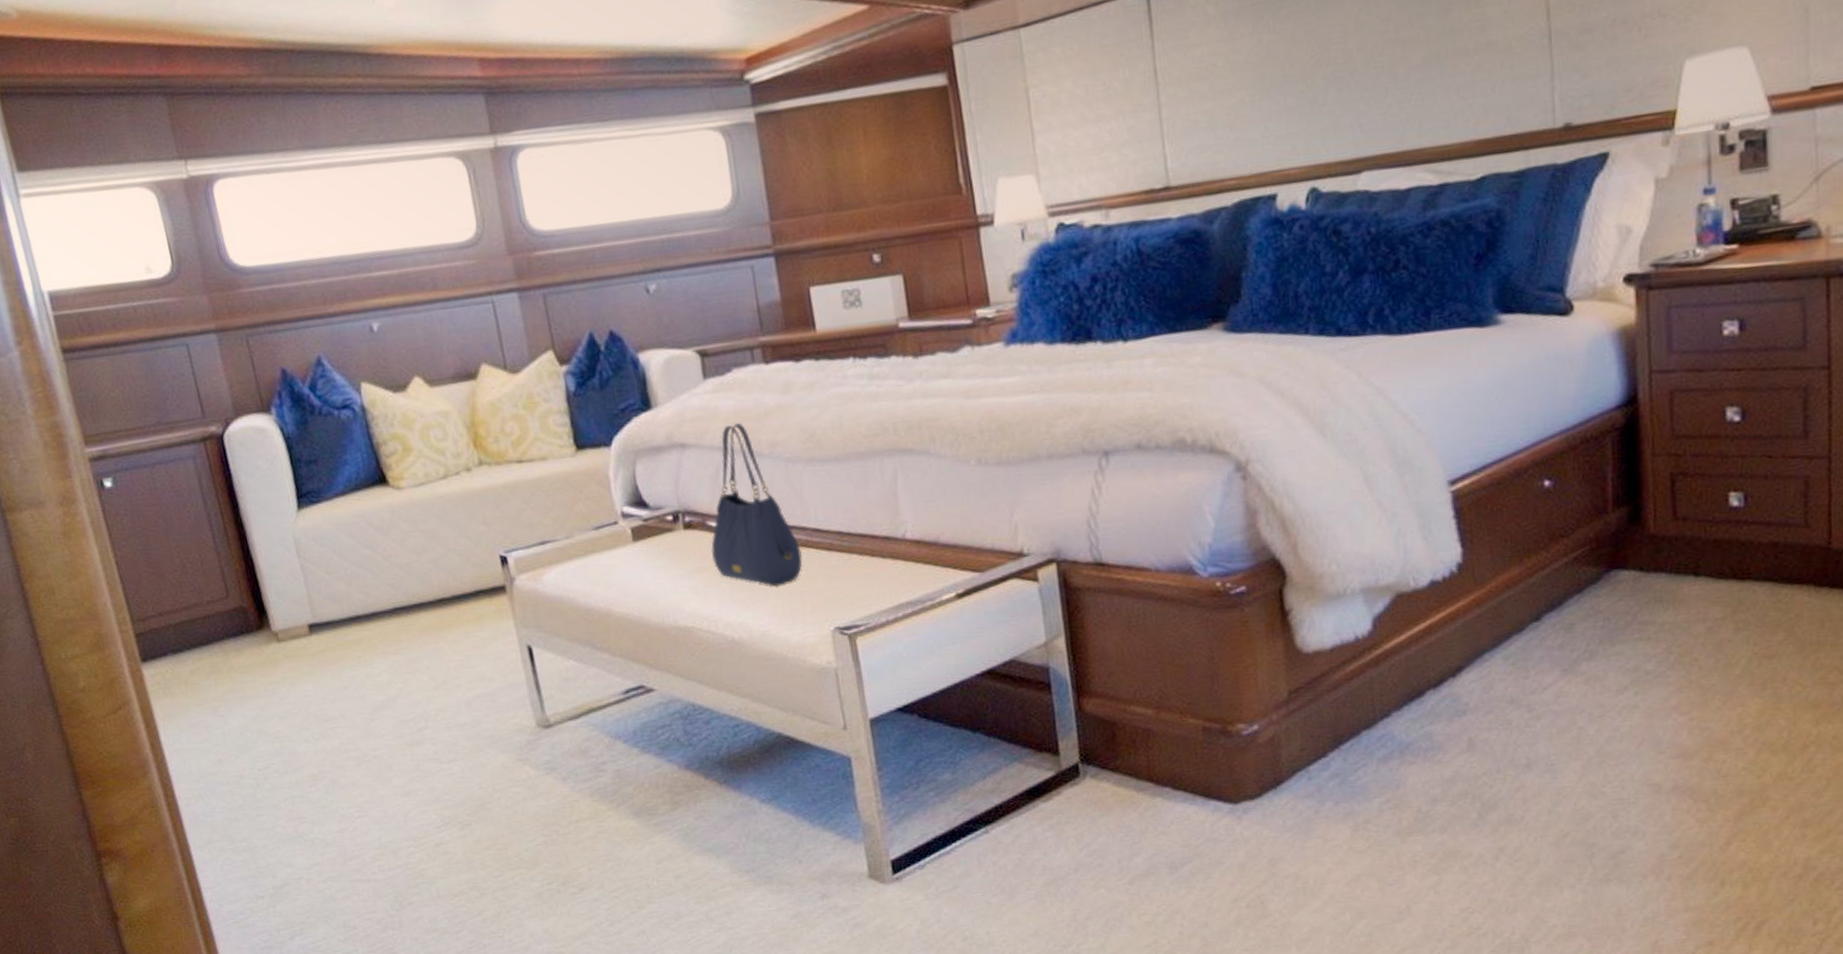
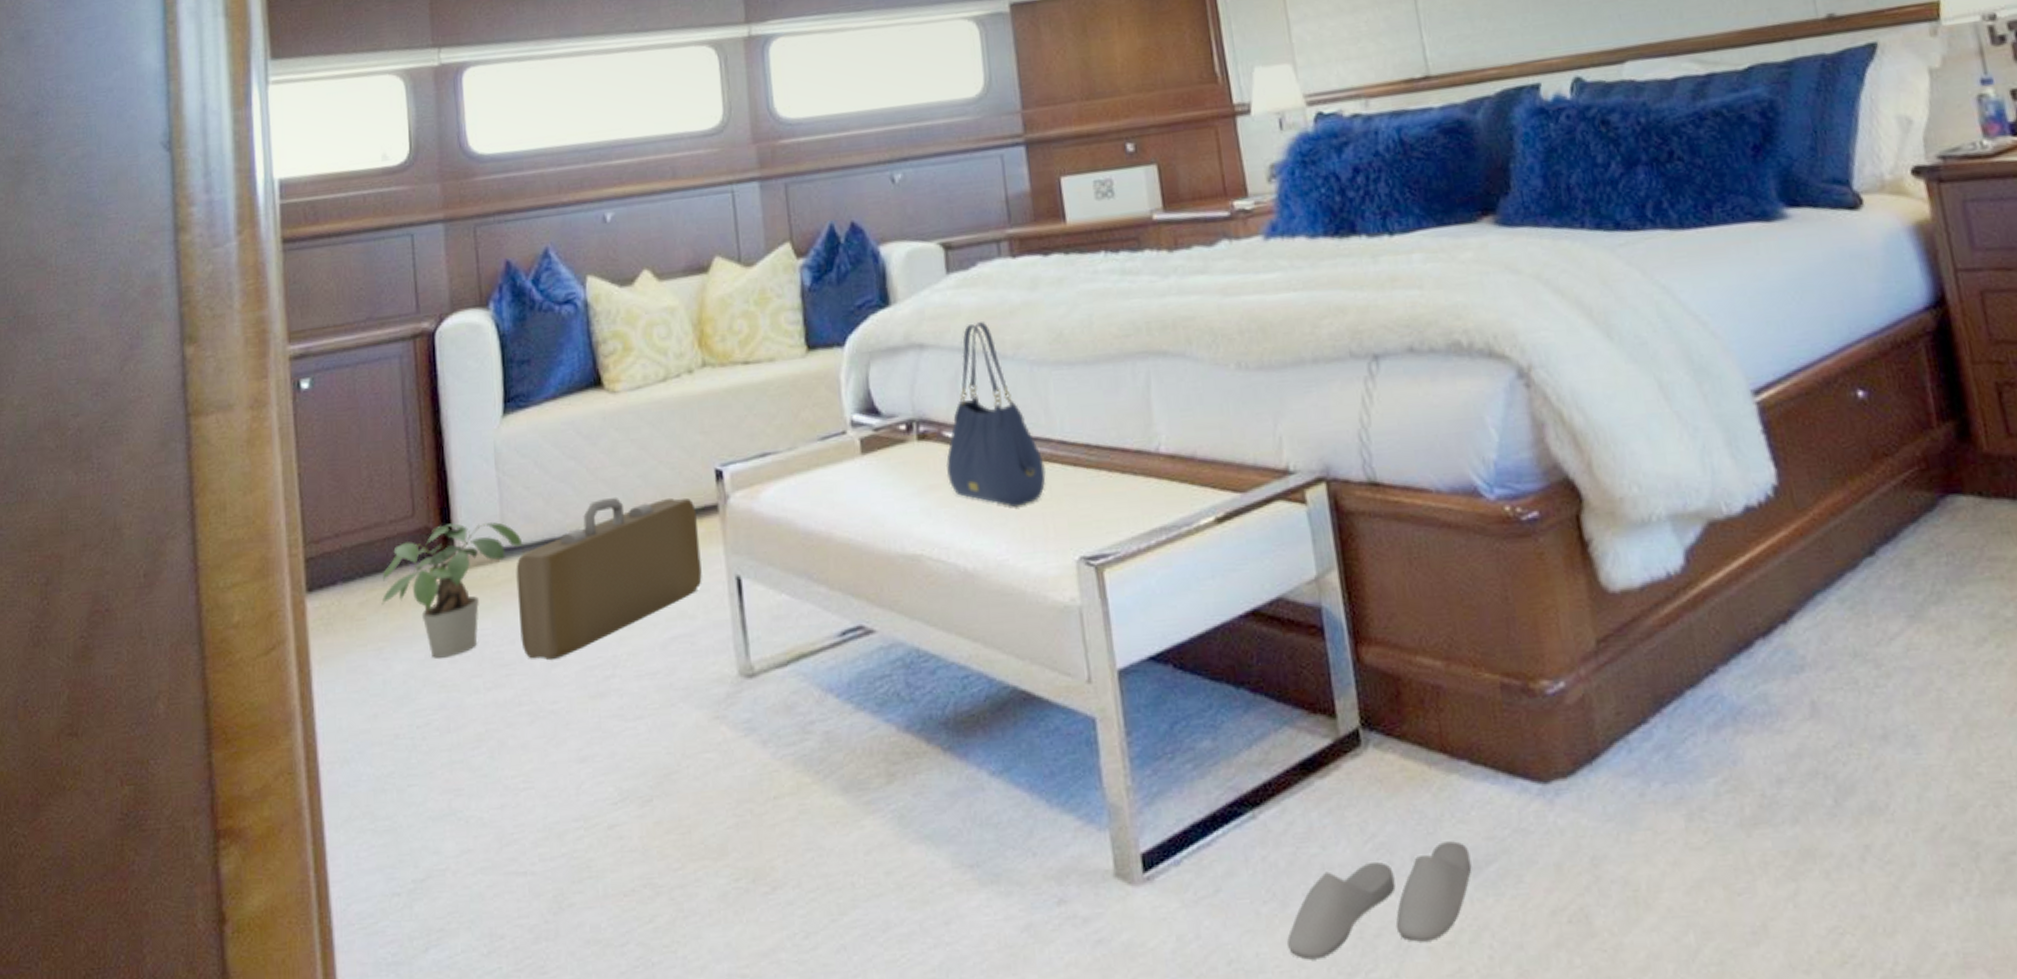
potted plant: none [208,602,332,715] -> present [381,522,523,658]
suitcase: none [327,580,497,715] -> present [516,497,702,659]
slippers: none [1012,848,1169,937] -> present [1286,841,1472,960]

